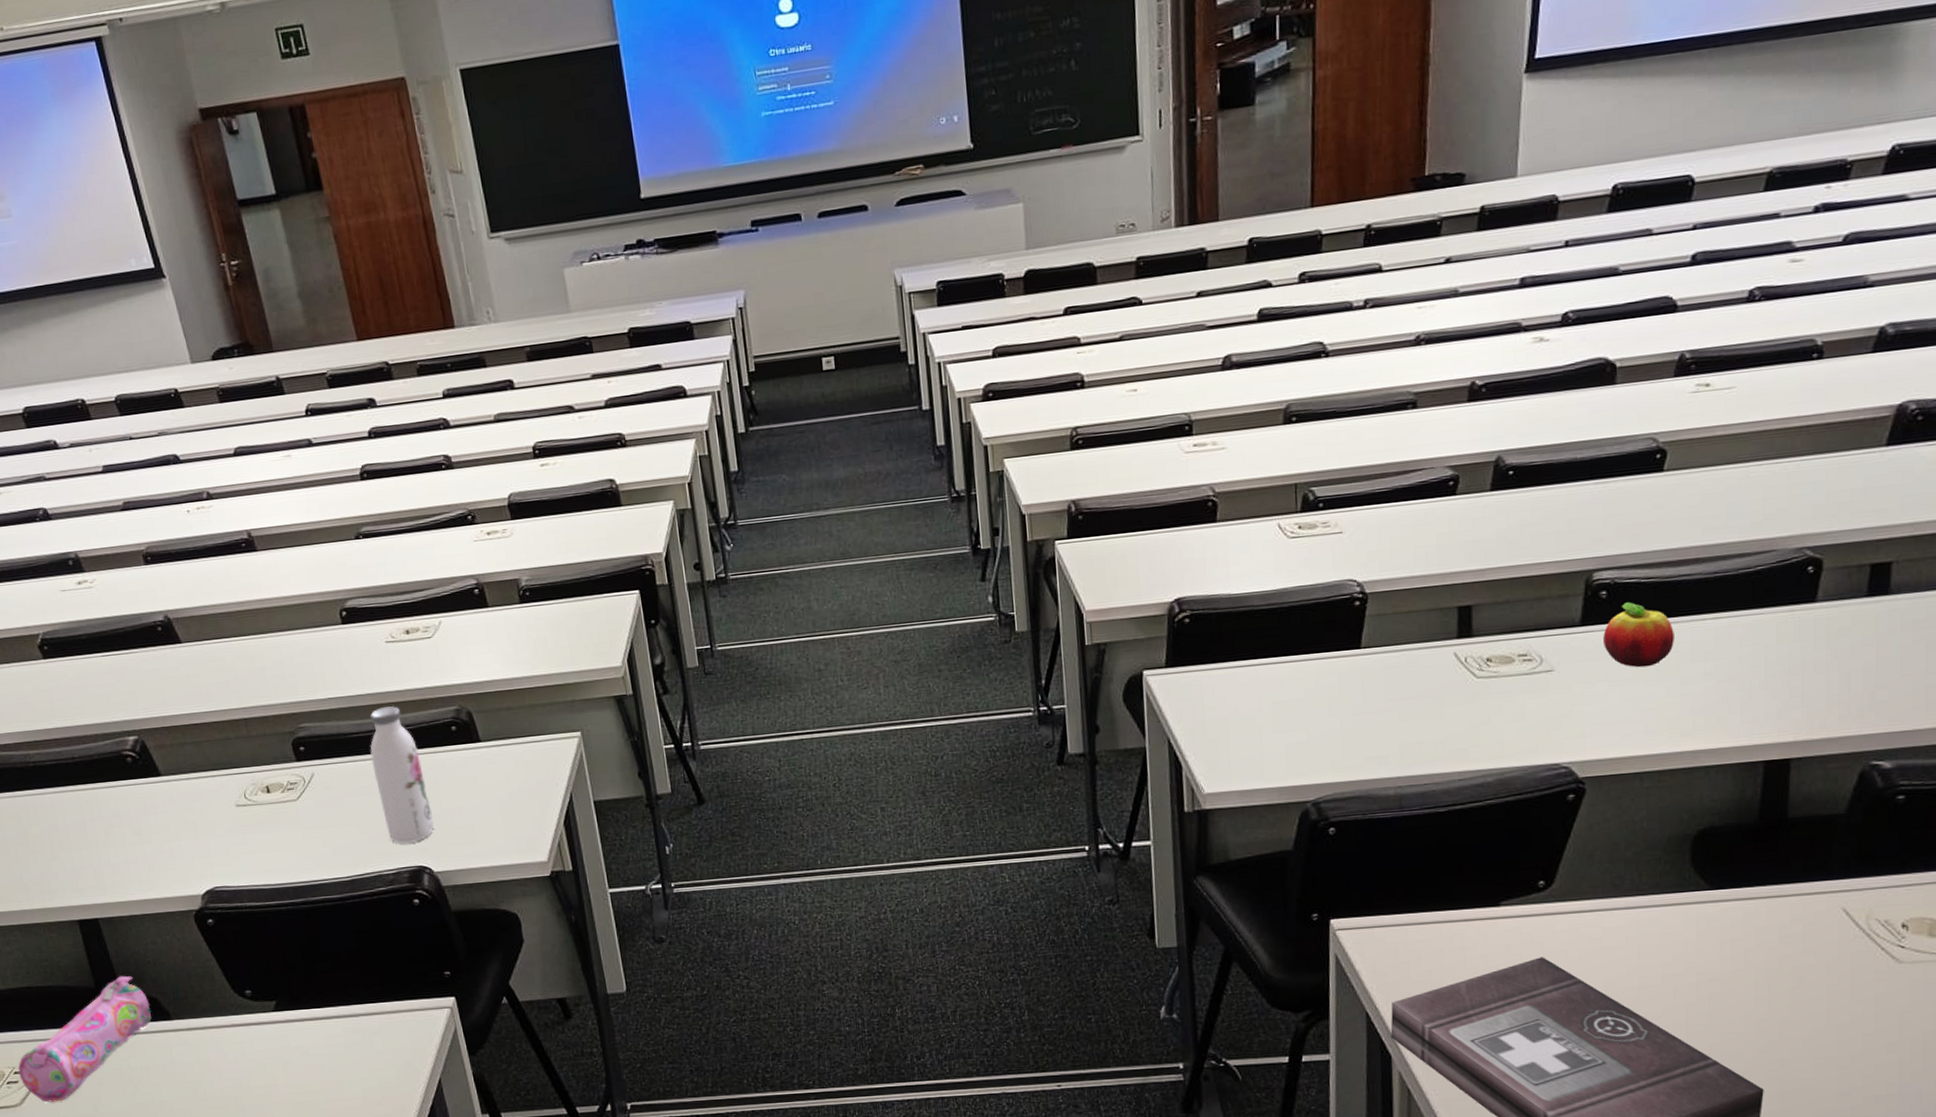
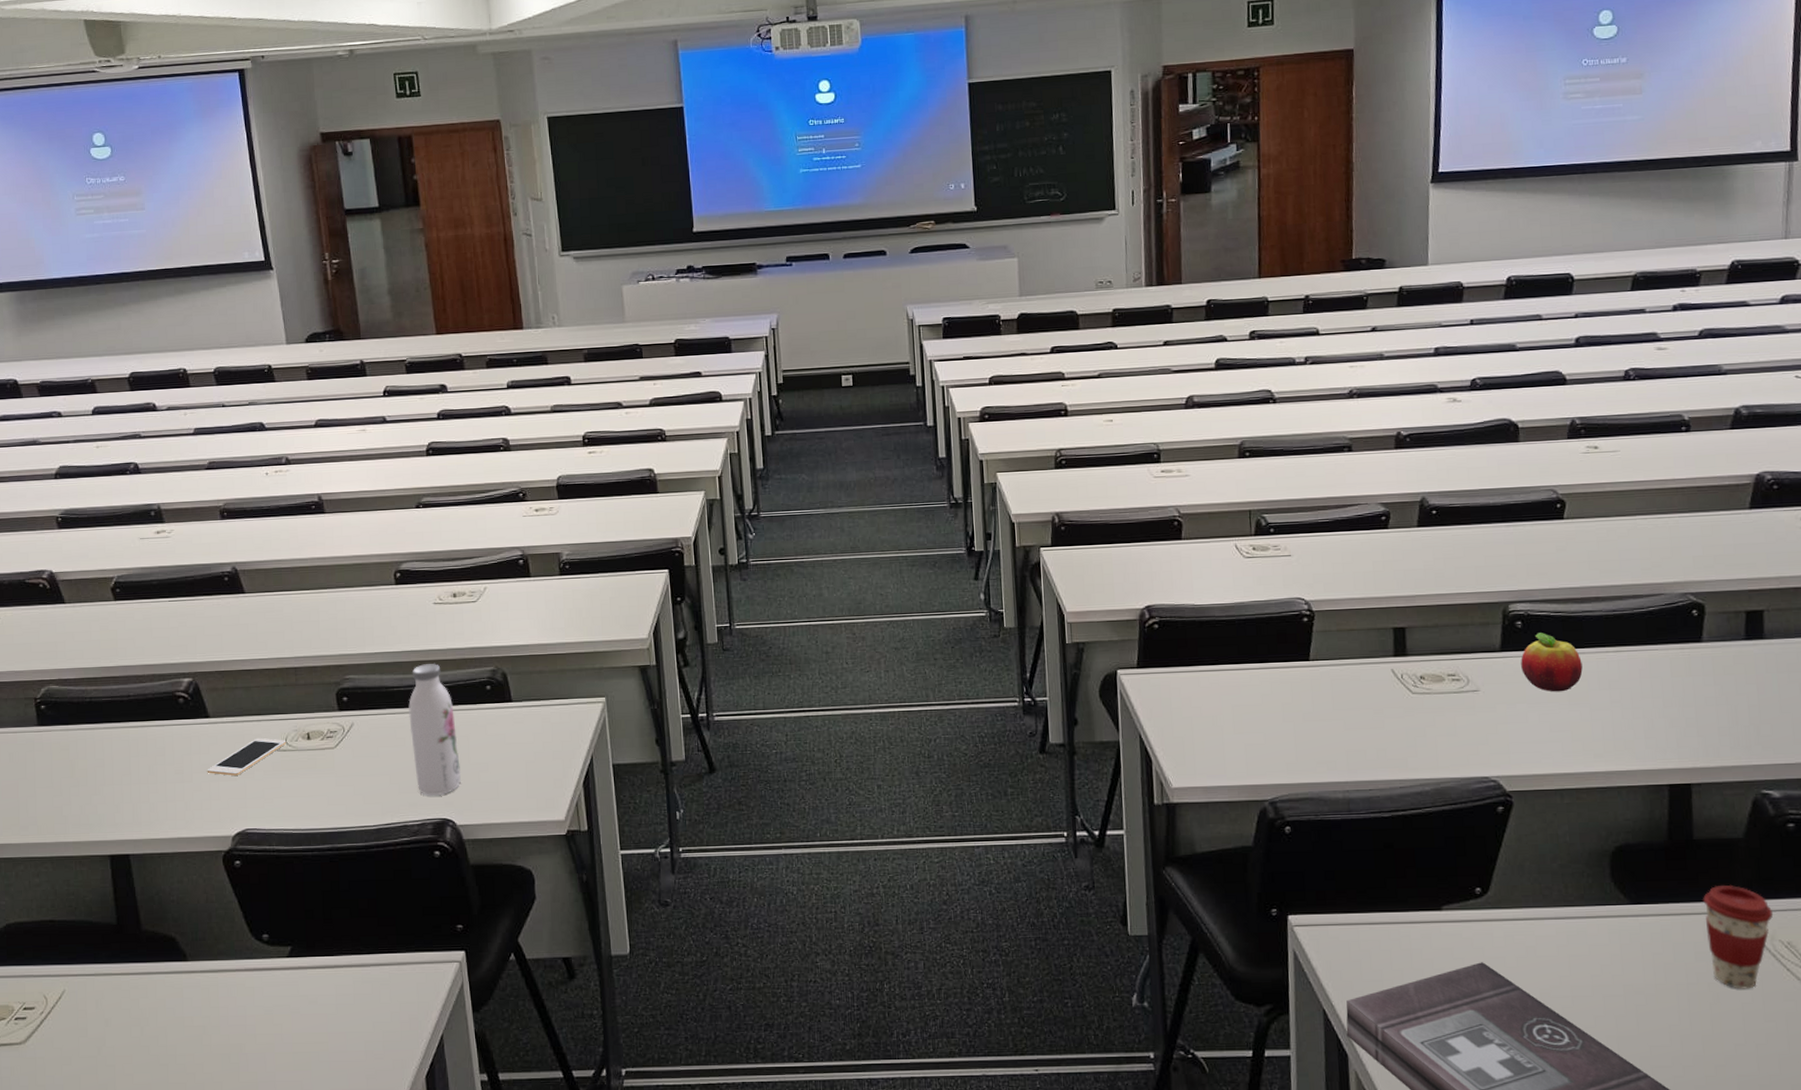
pencil case: present [18,975,152,1103] -> none [28,913,168,1042]
cell phone: none [166,793,246,834] -> present [207,737,287,776]
coffee cup: none [1793,864,1872,972] -> present [1703,885,1774,989]

